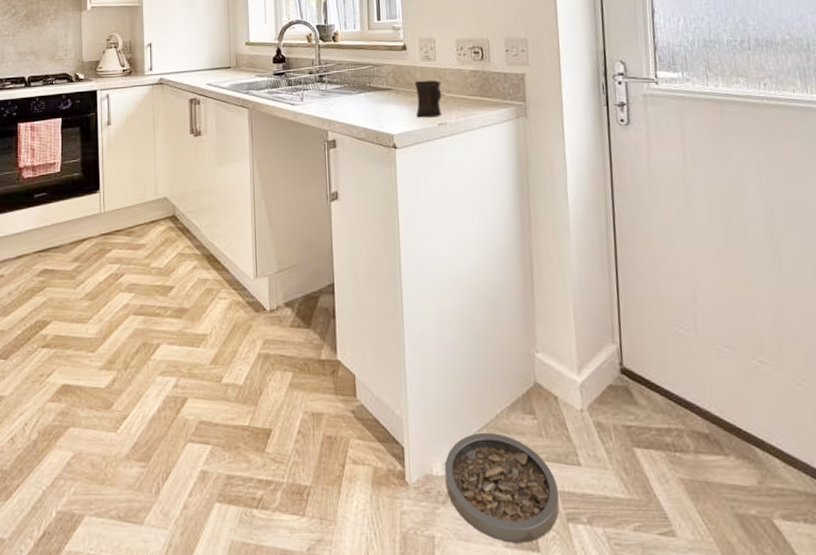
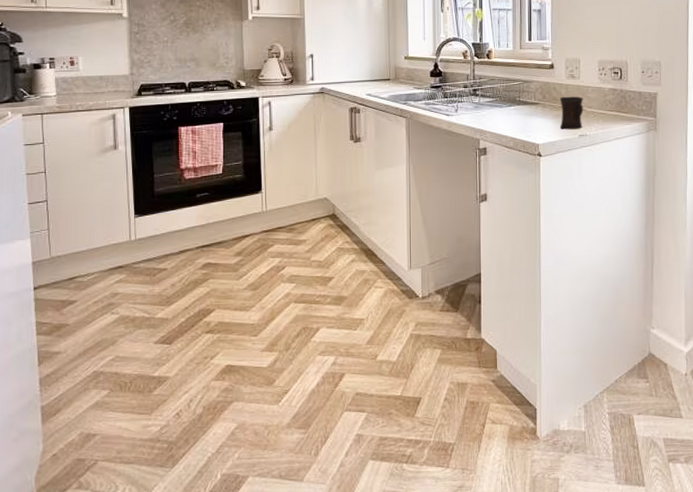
pet bowl: present [444,432,559,543] -> none [570,394,663,481]

